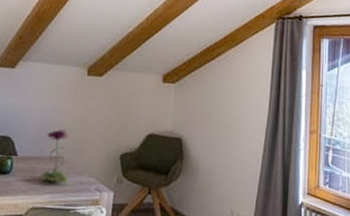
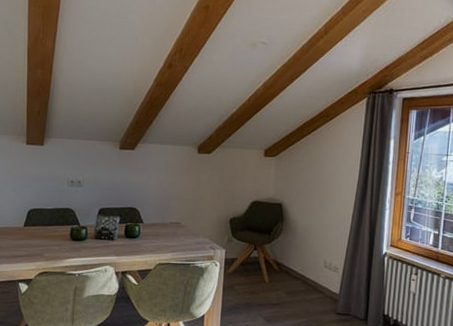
flower: present [39,128,69,184] -> none [162,199,187,244]

